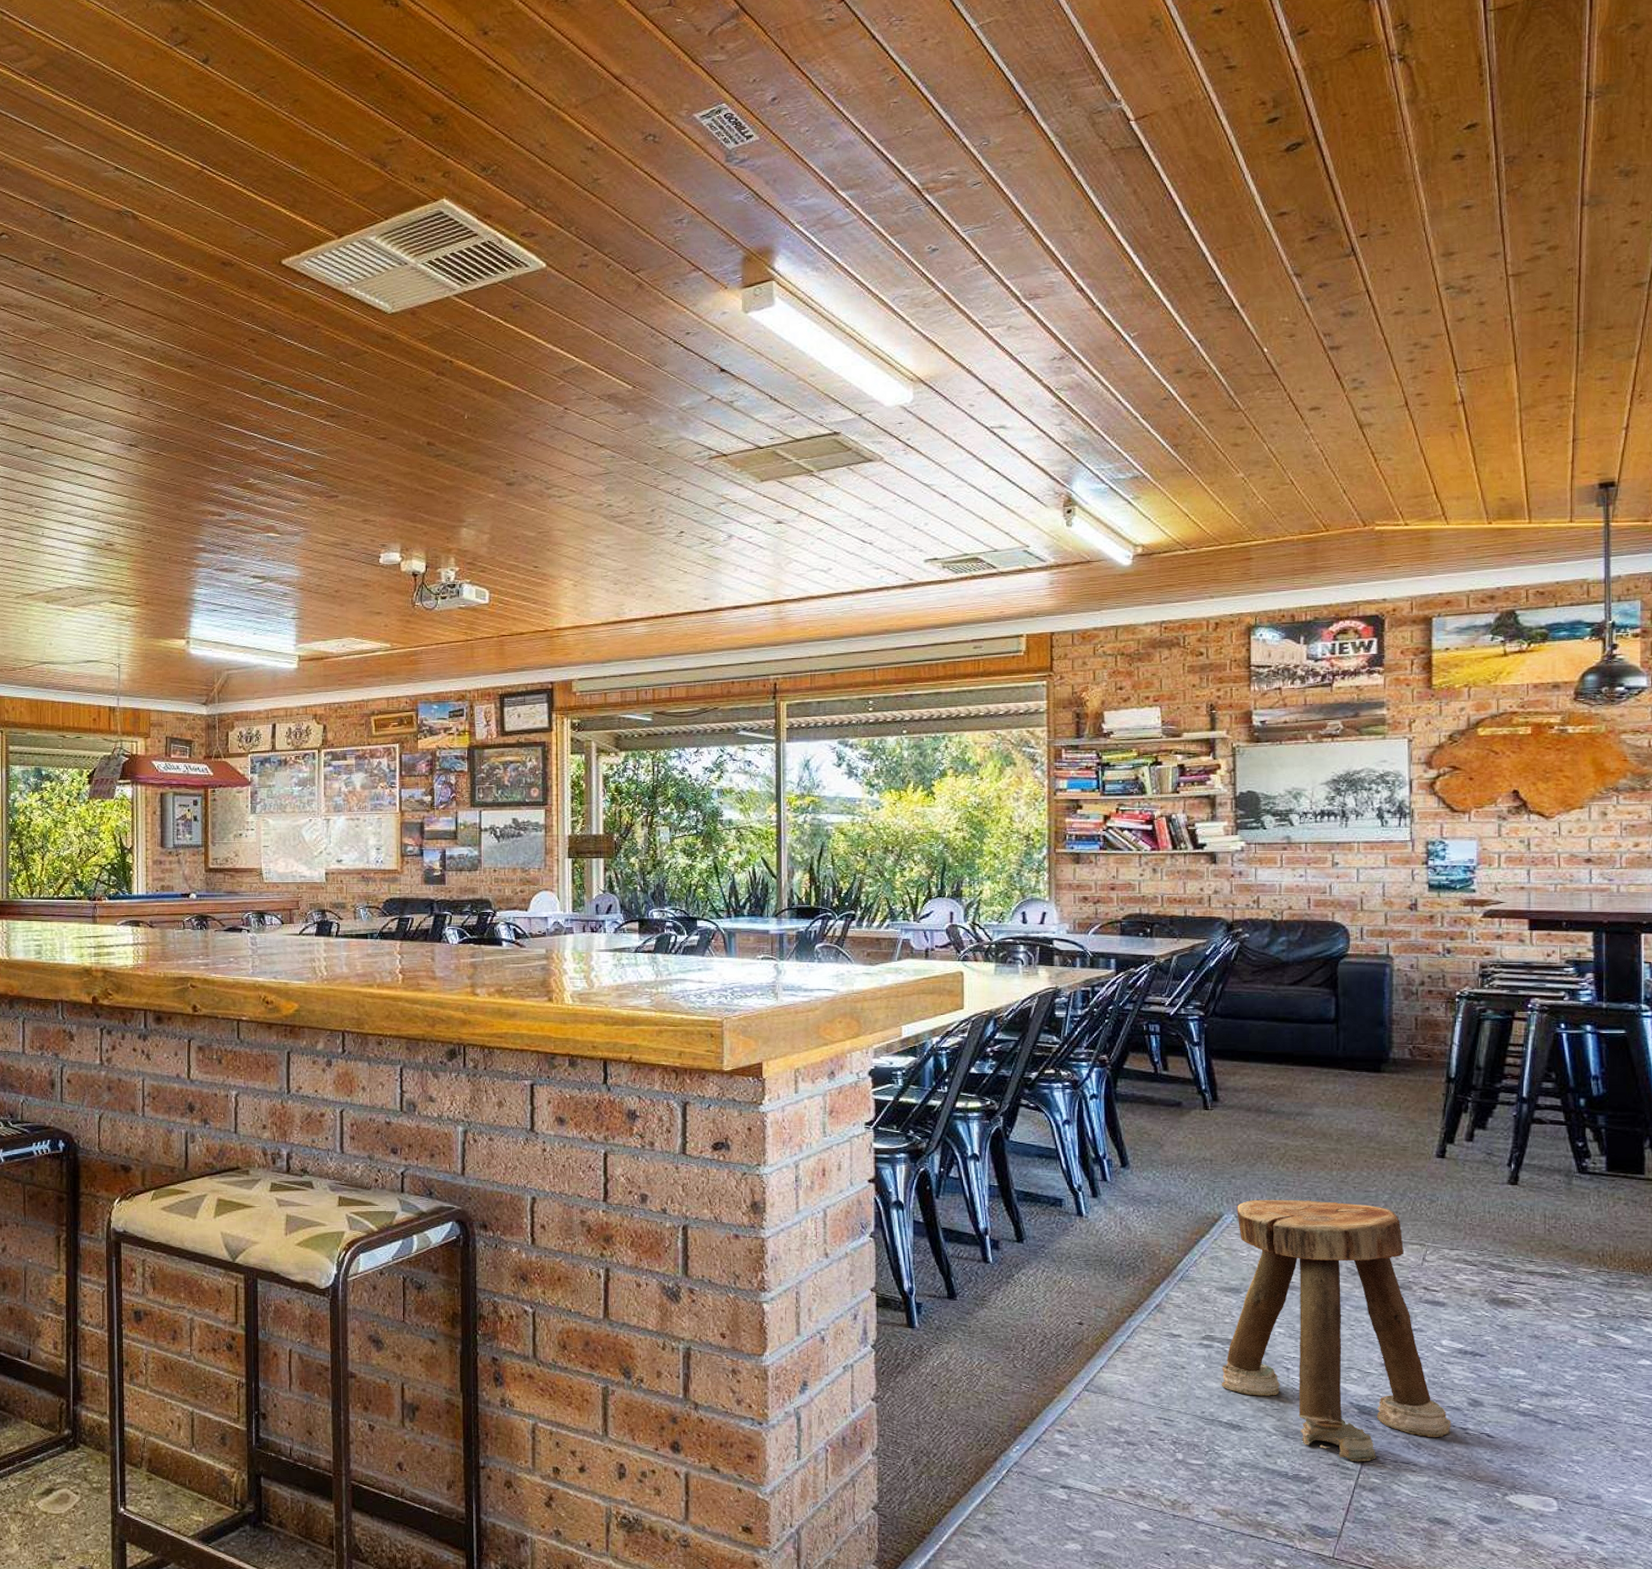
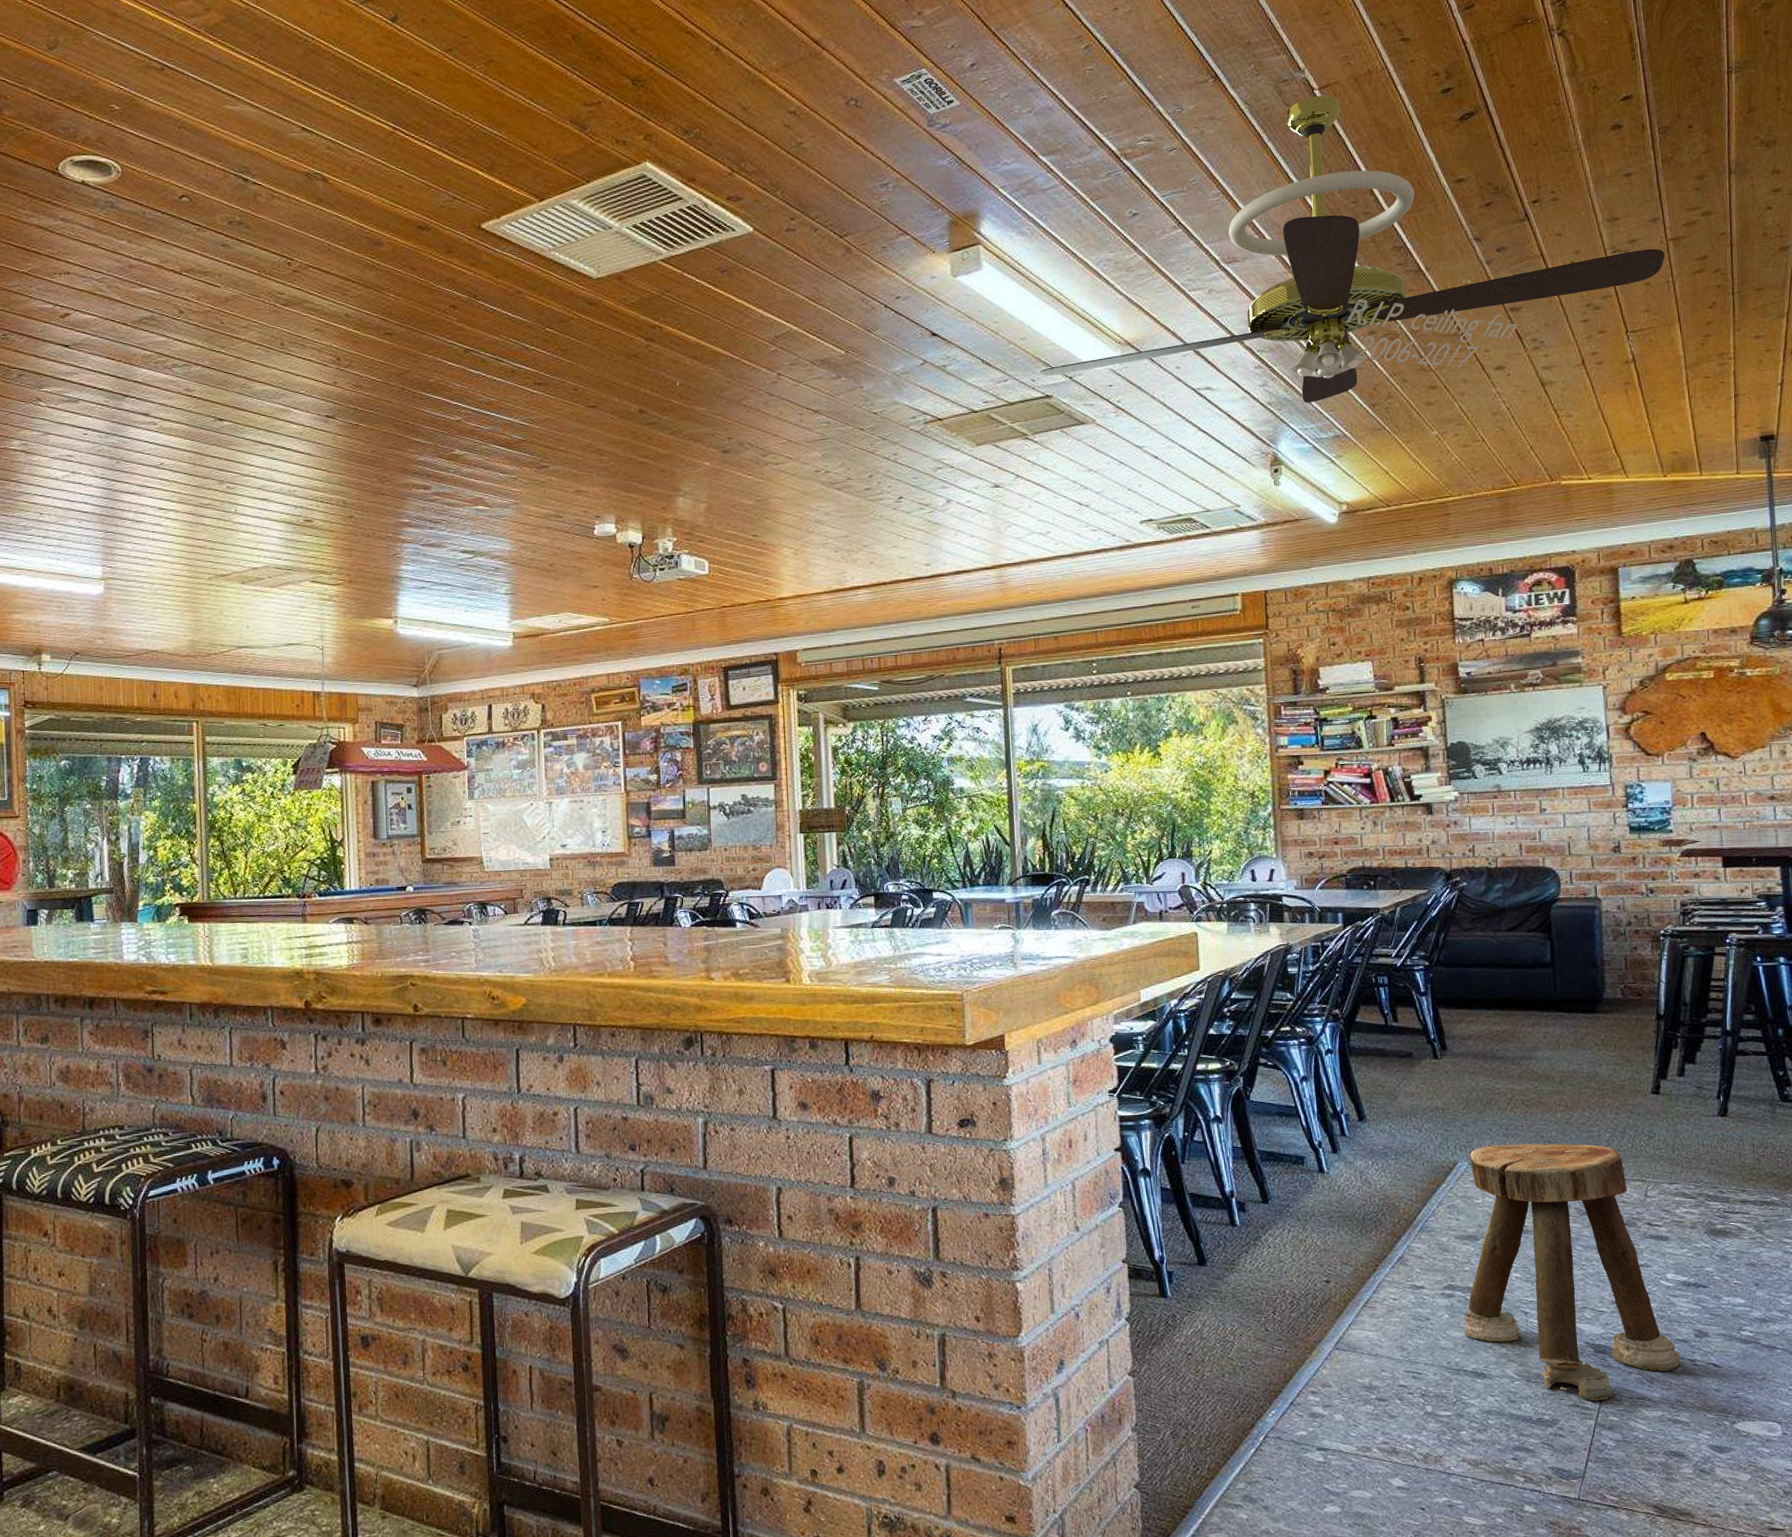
ceiling fan: none [828,126,1504,443] -> present [1040,95,1665,403]

